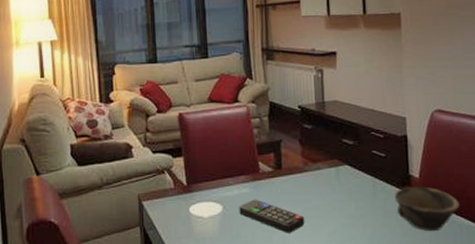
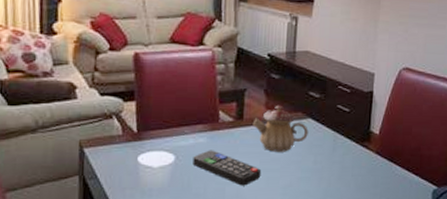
teapot: none [291,153,347,199] -> present [252,105,308,152]
bowl: present [394,186,460,232] -> none [352,143,413,187]

